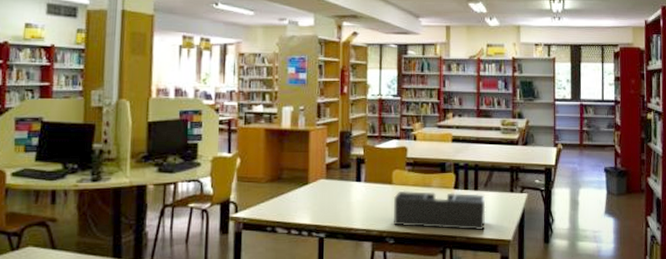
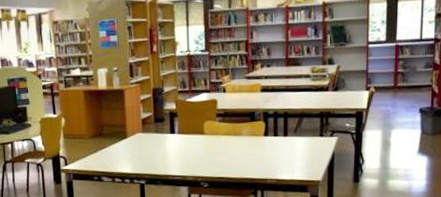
desk organizer: present [394,190,486,231] -> none [207,139,296,174]

